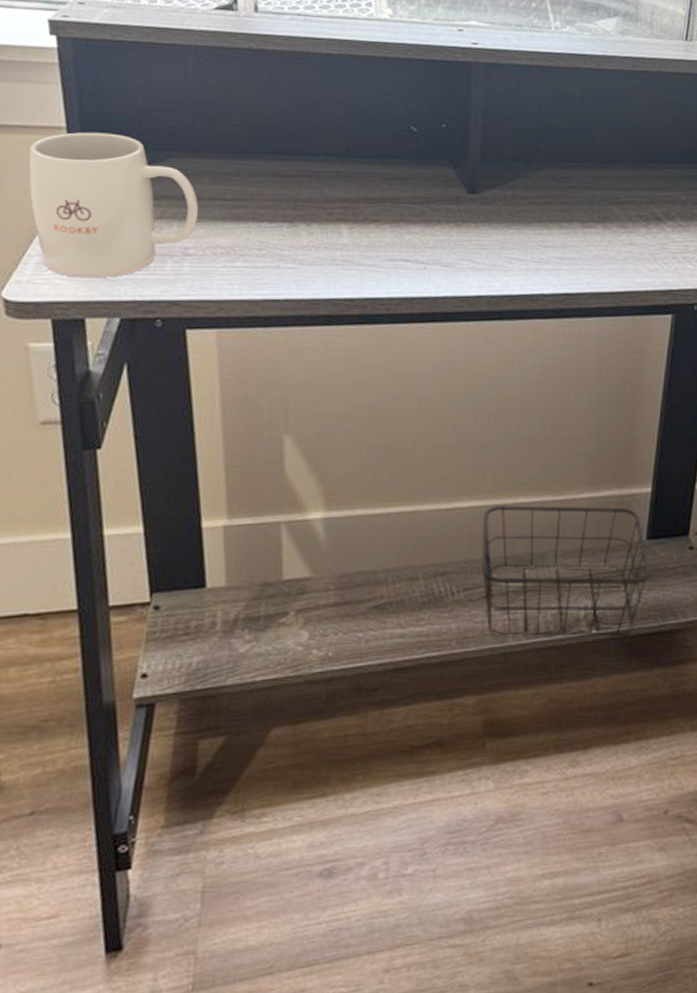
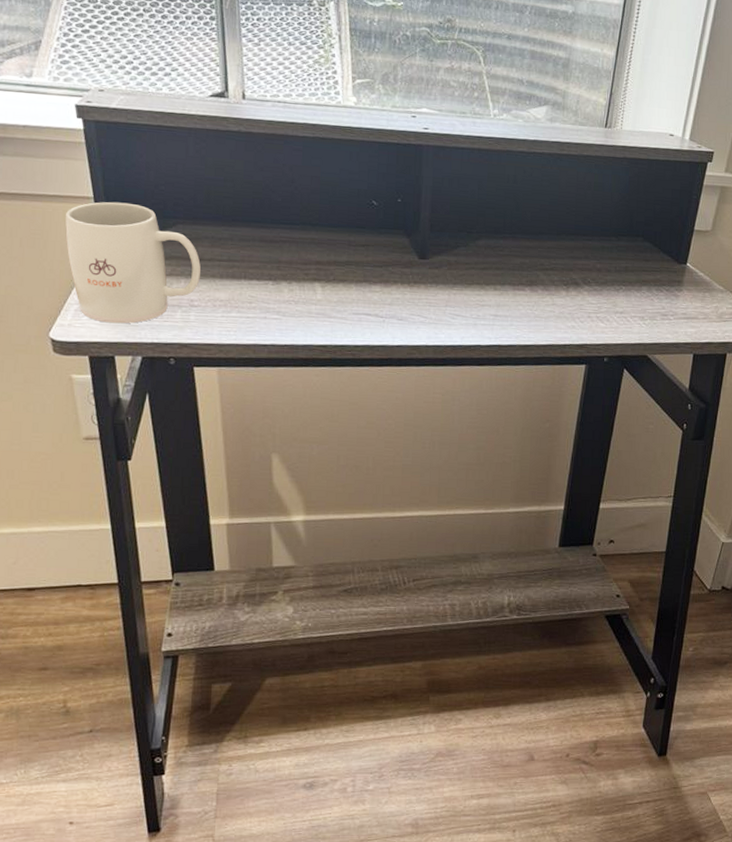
basket: present [481,504,651,637] -> none [427,515,562,621]

